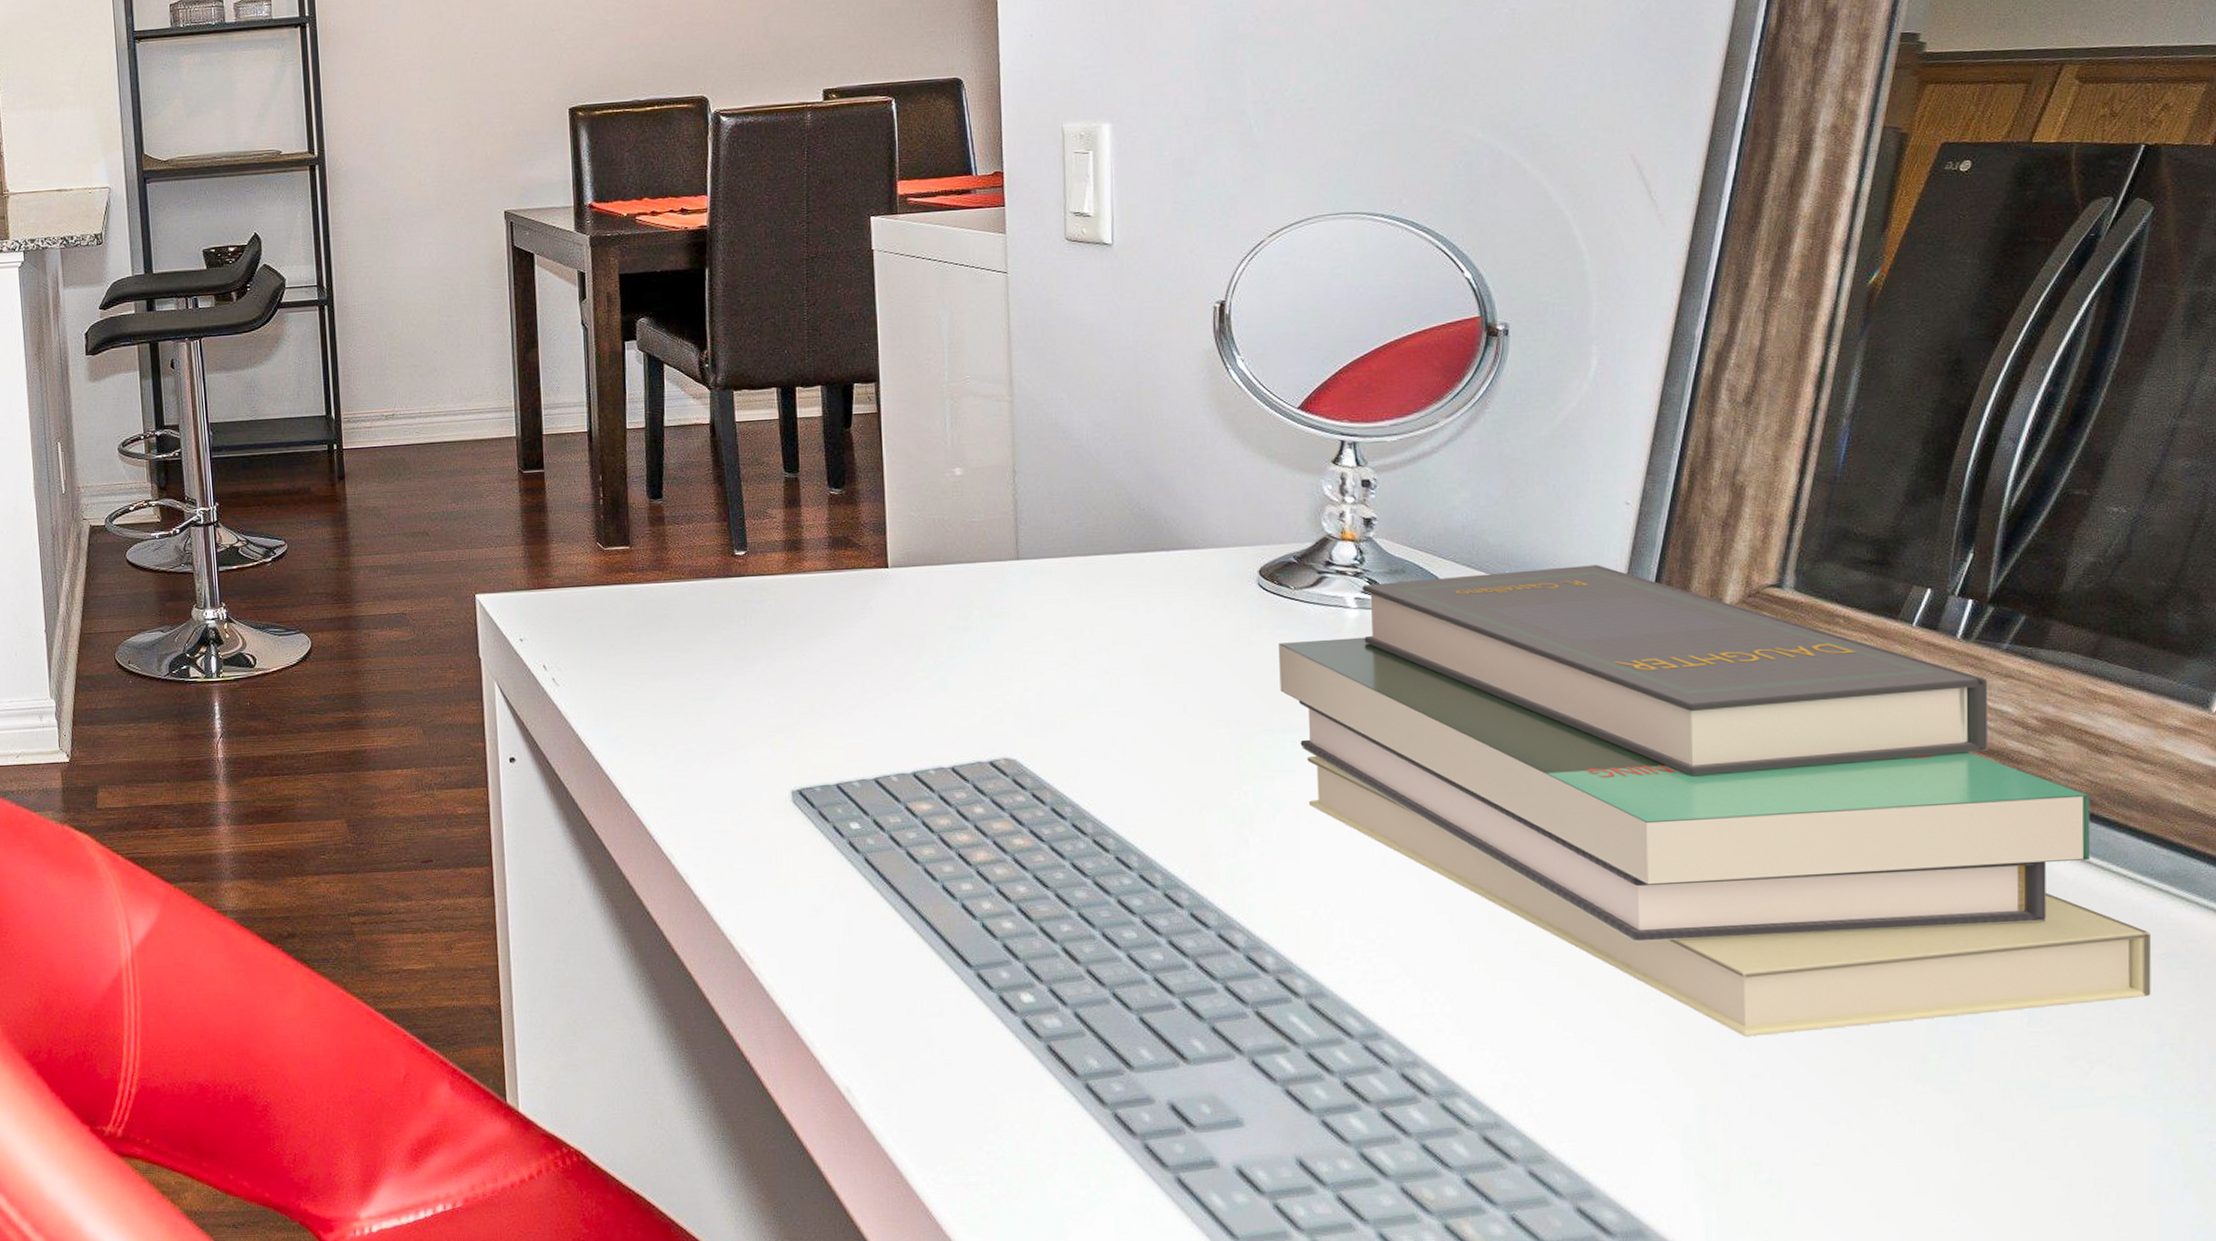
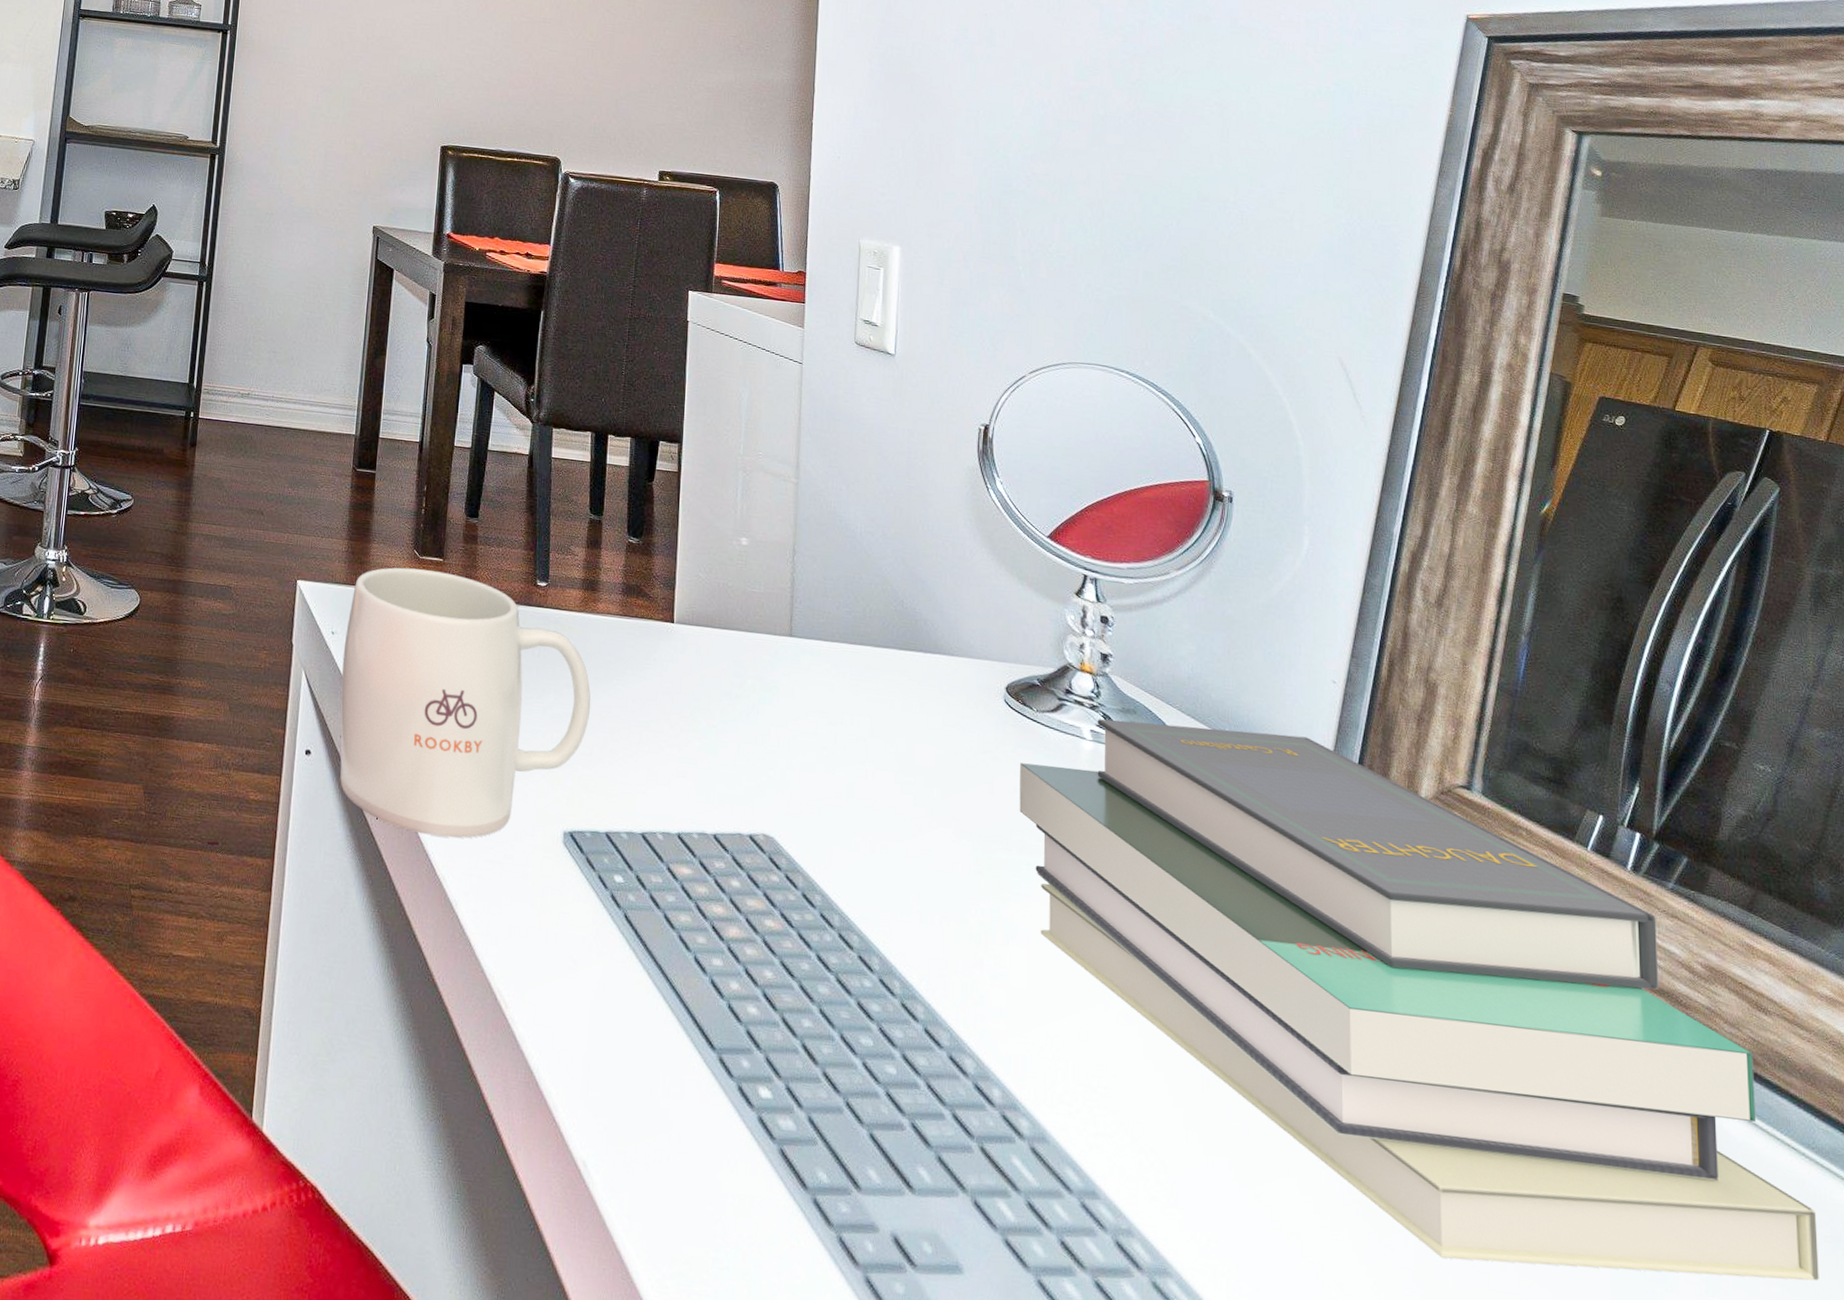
mug: none [535,559,807,818] -> present [339,567,591,839]

